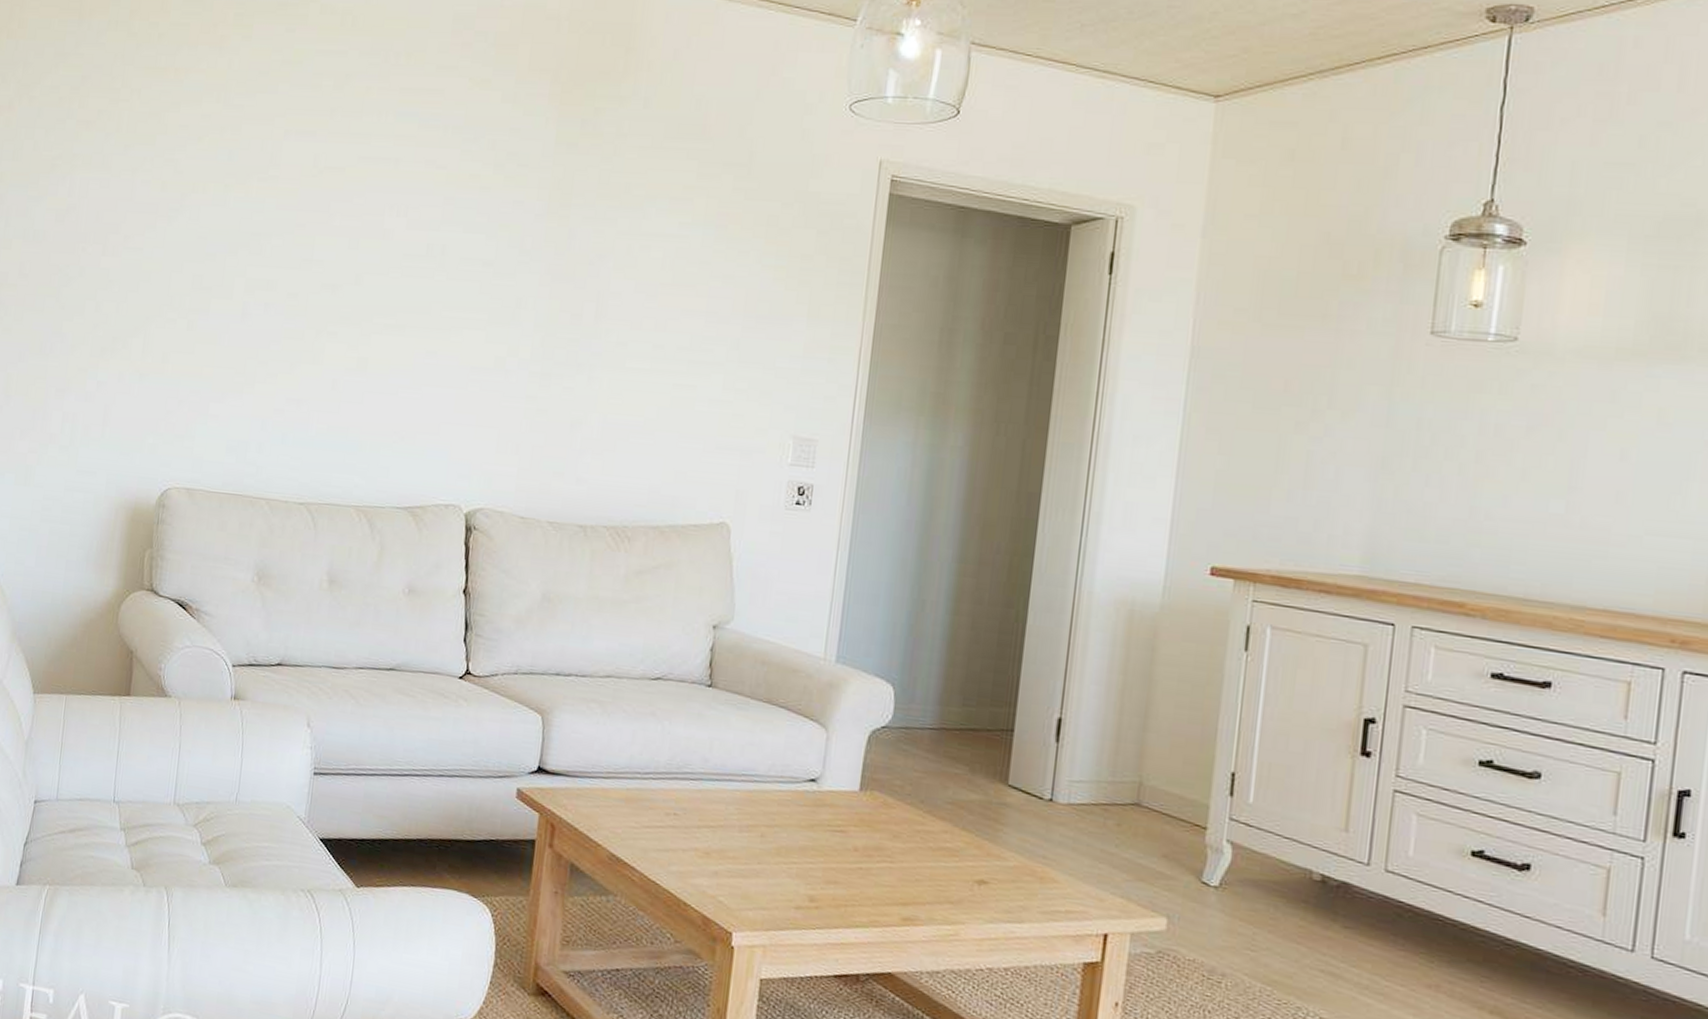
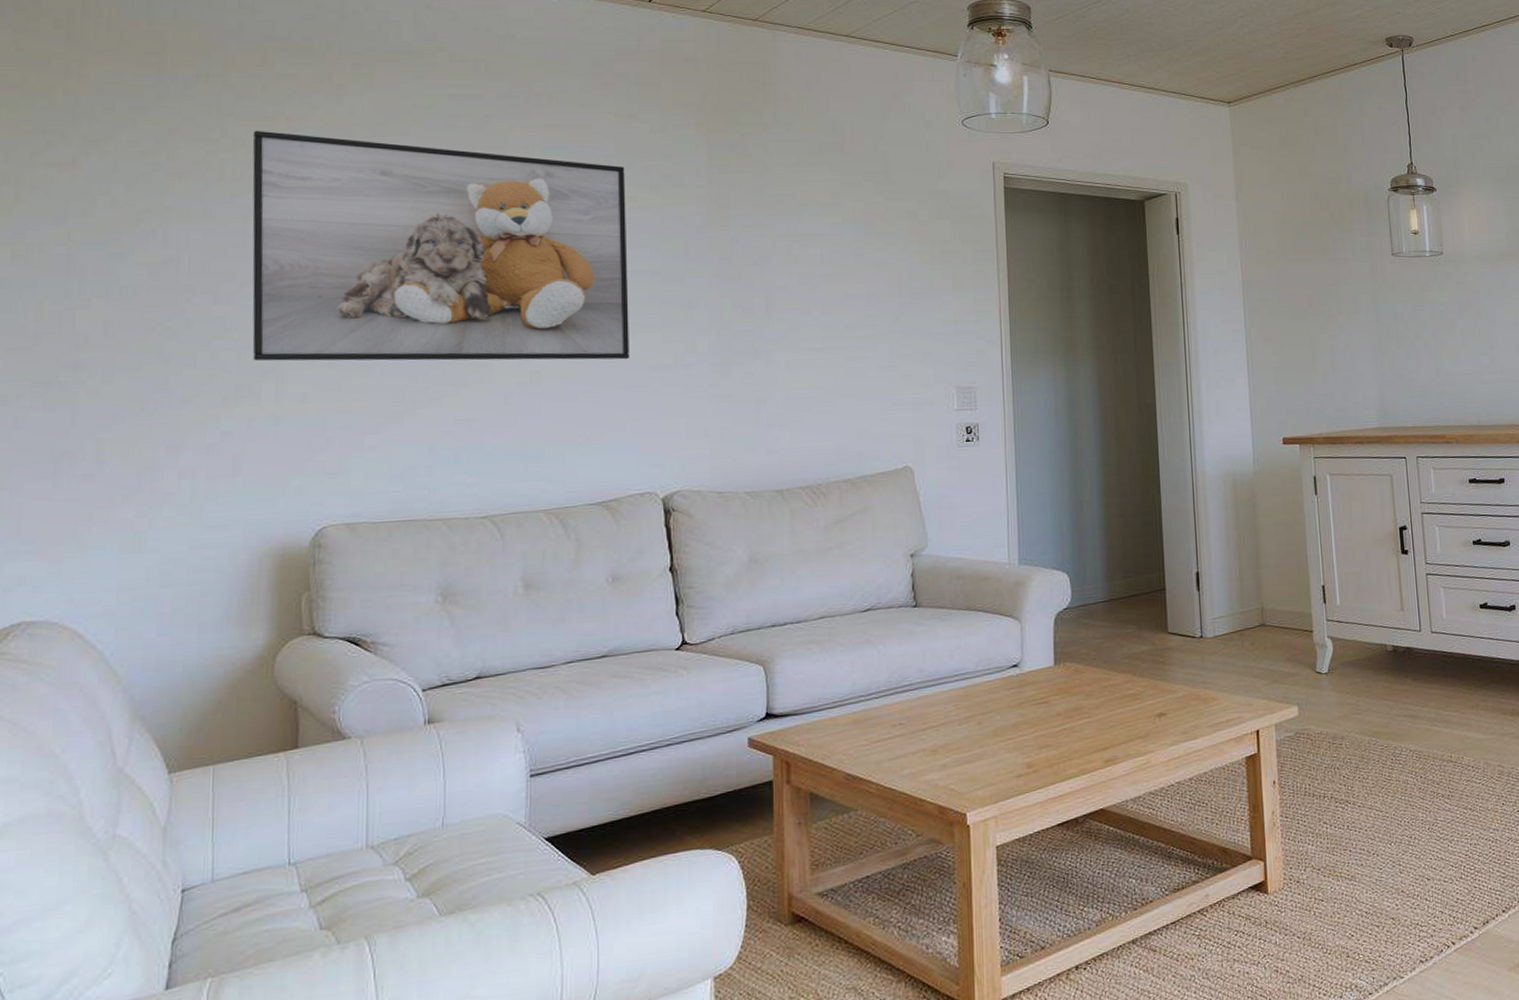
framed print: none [128,81,472,357] -> present [252,130,631,361]

